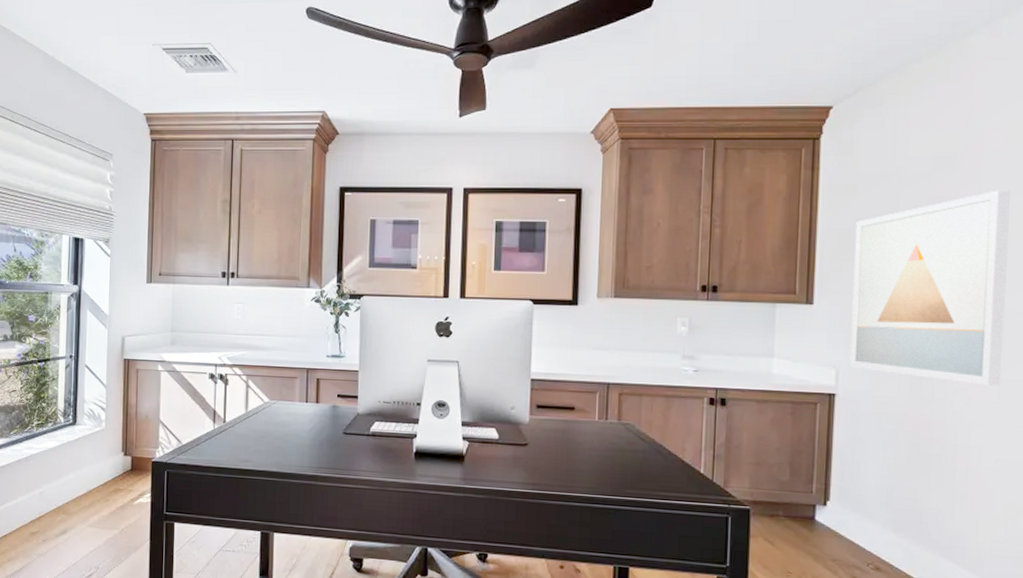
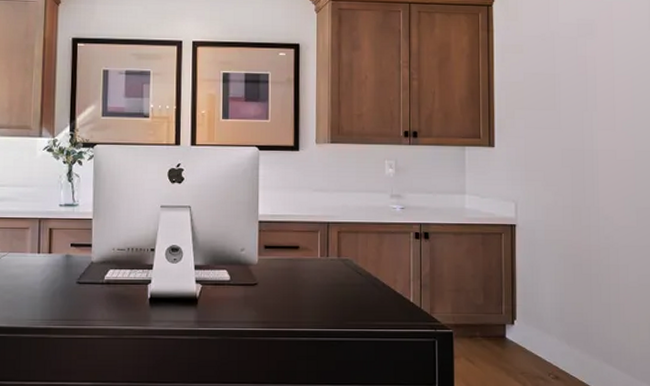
wall art: present [850,190,1010,386] -> none [523,51,638,213]

